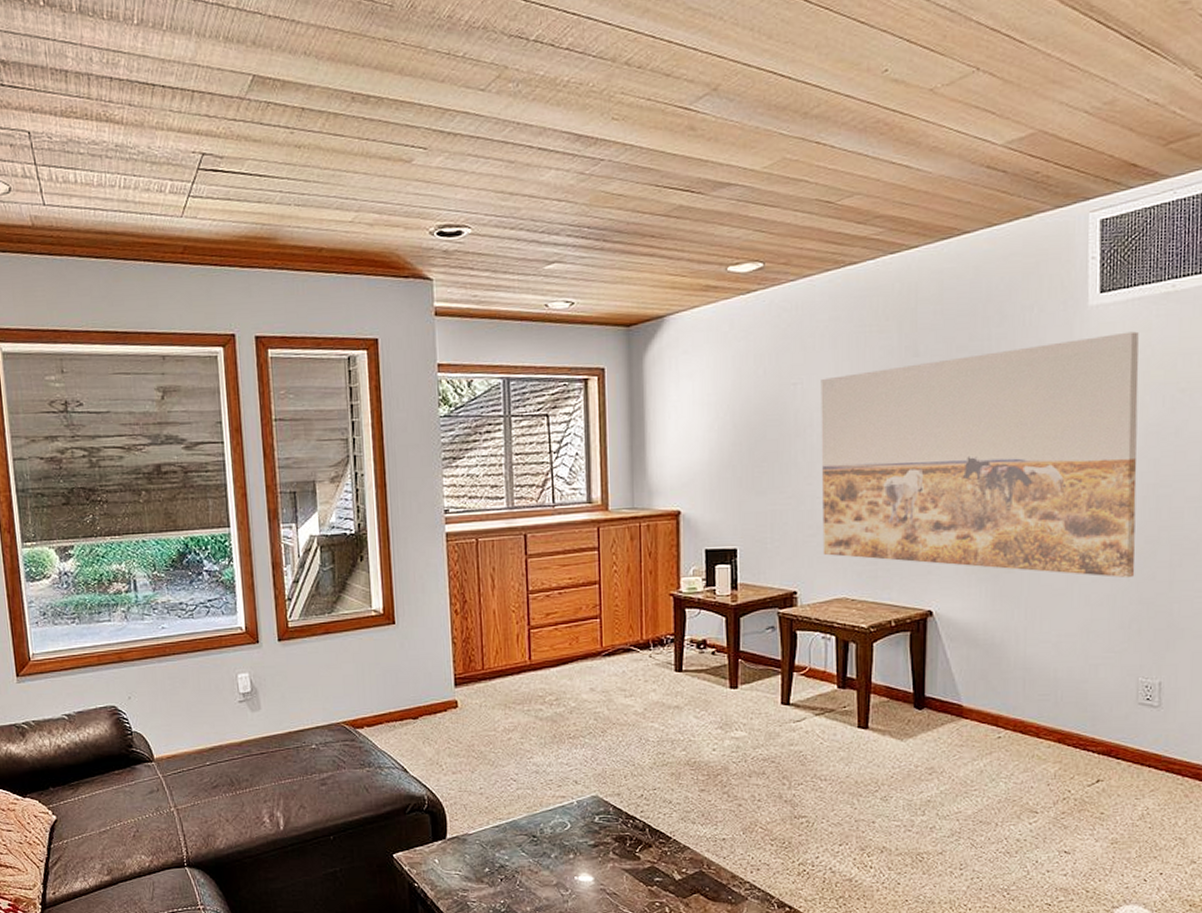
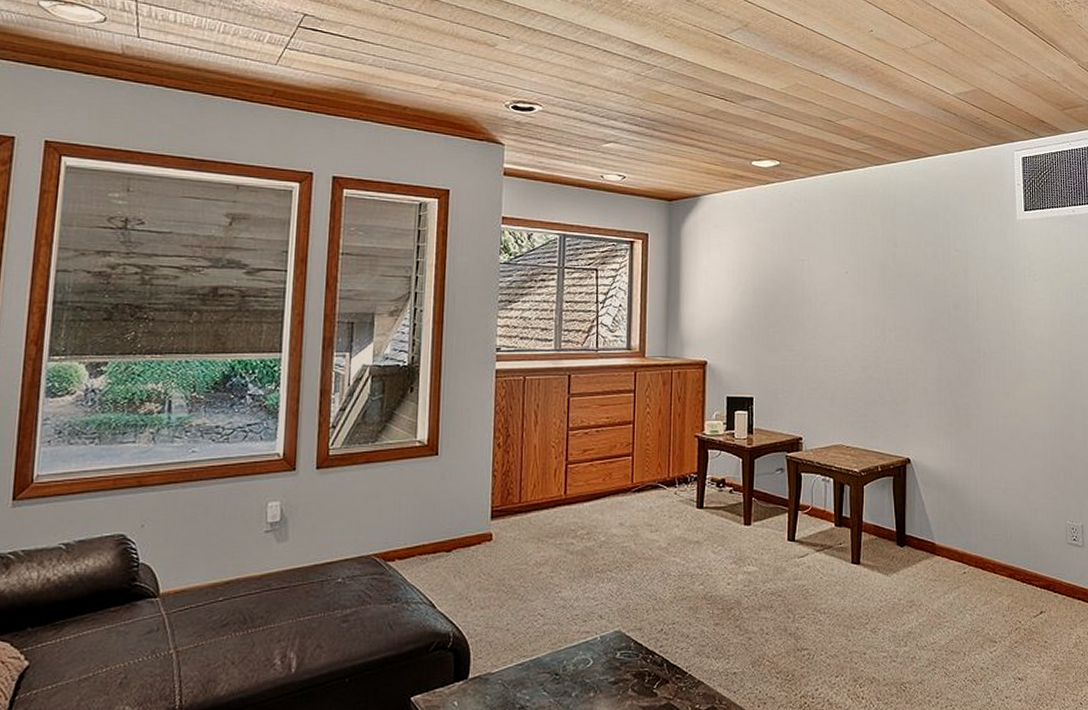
wall art: present [821,331,1139,579] -> none [823,242,1059,437]

